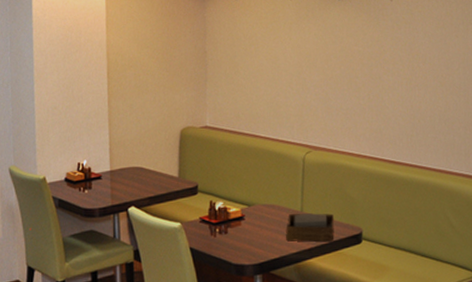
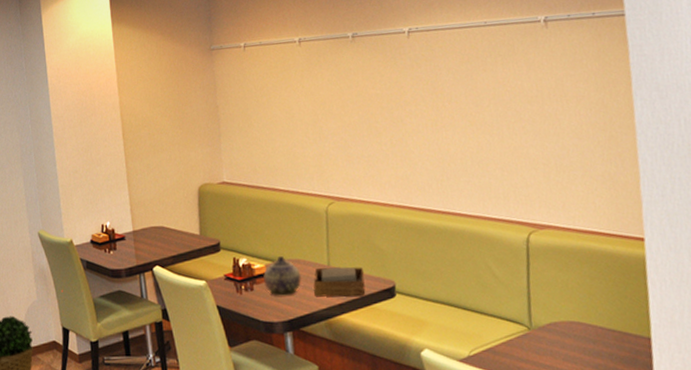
teapot: none [238,200,276,240] -> present [263,255,302,296]

